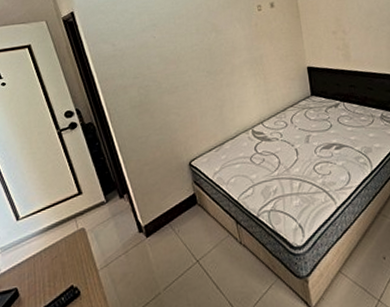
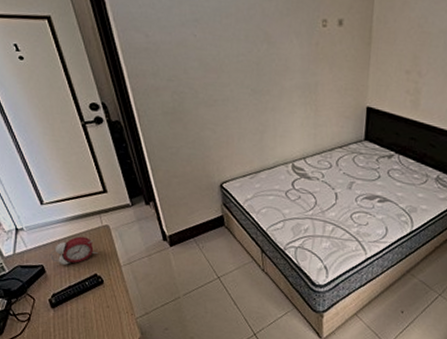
alarm clock: none [25,245,74,283] -> present [50,236,98,265]

